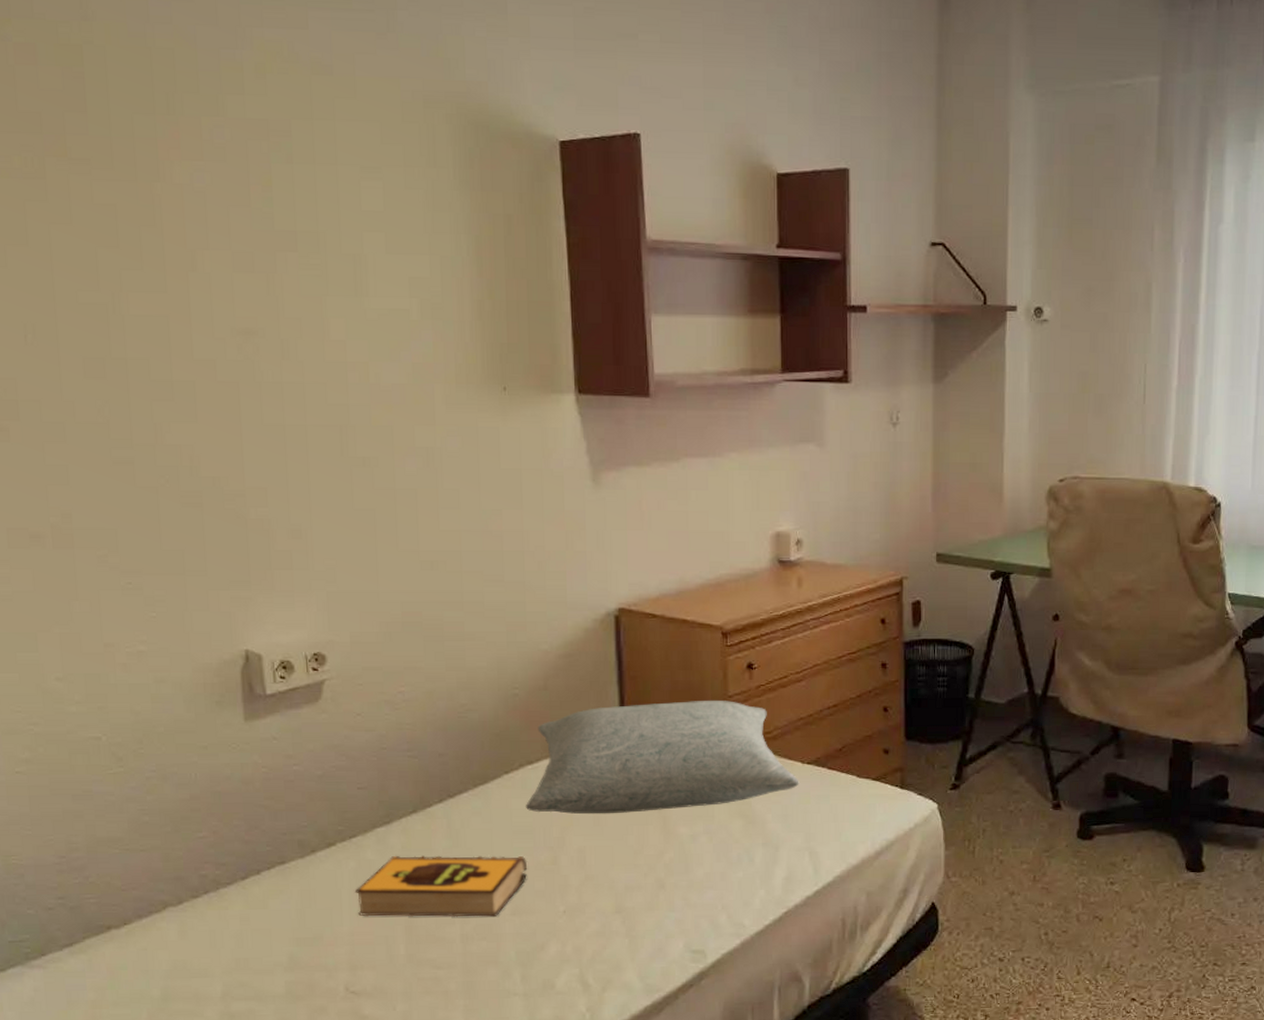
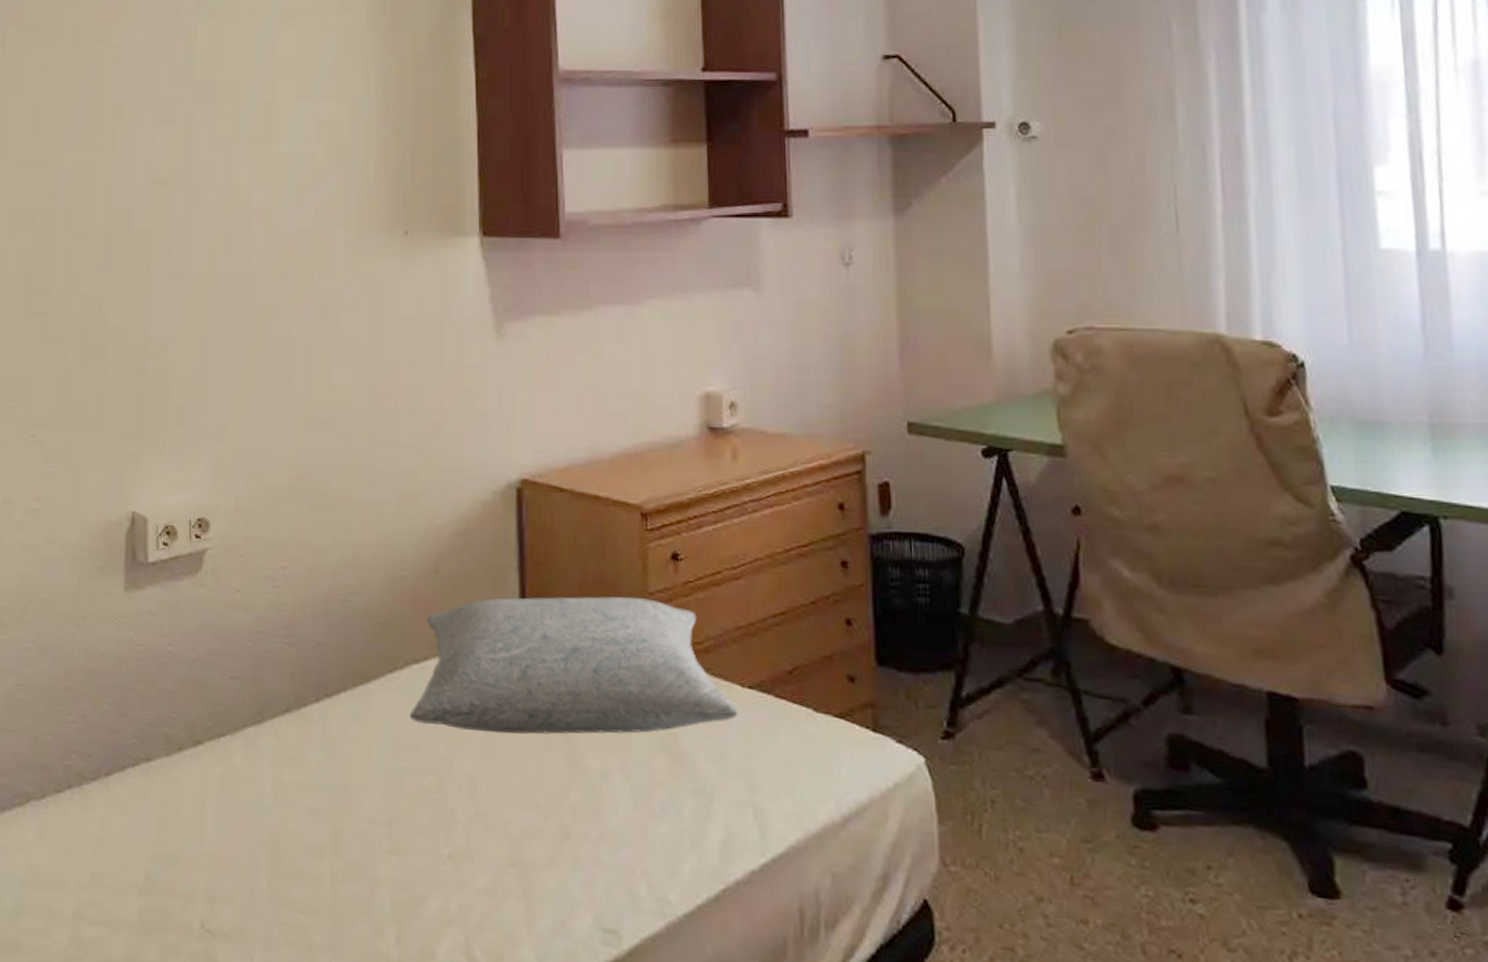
hardback book: present [354,855,528,917] -> none [219,762,409,853]

